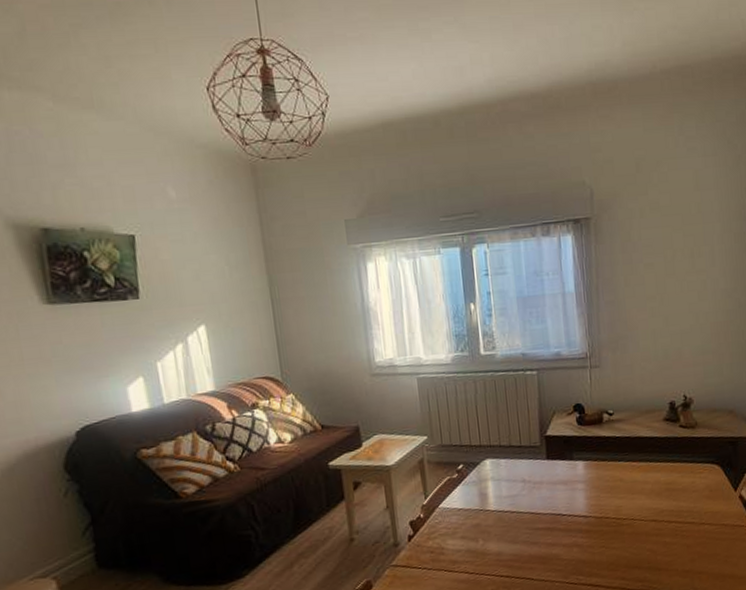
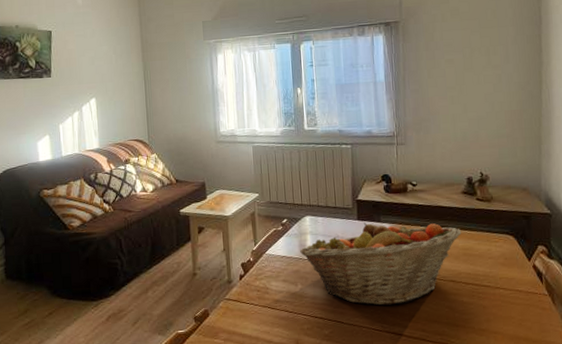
fruit basket: none [480,457,664,557] -> present [300,222,462,306]

